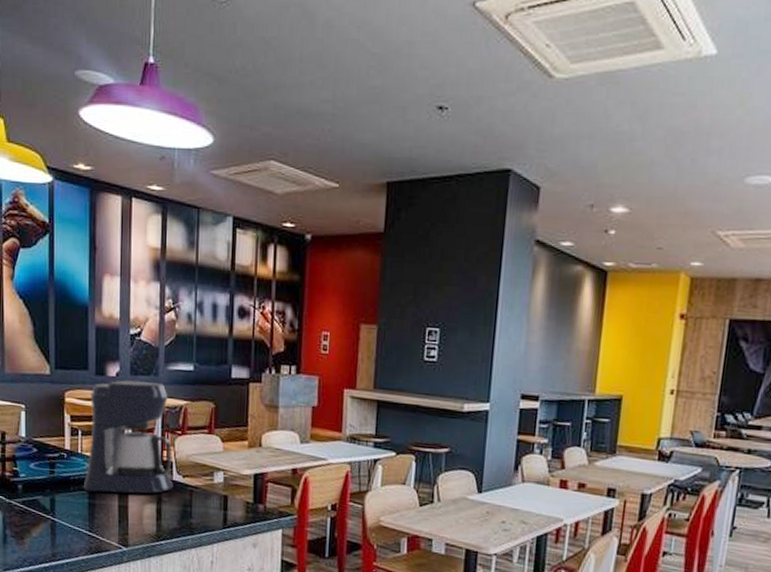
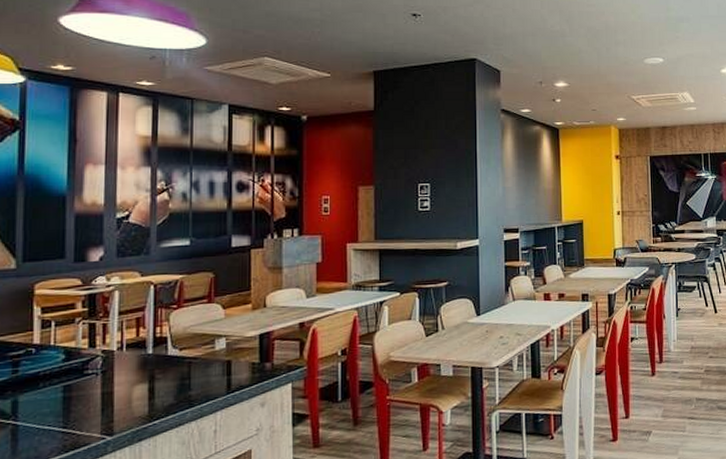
coffee maker: present [84,380,173,494] -> none [57,261,168,384]

